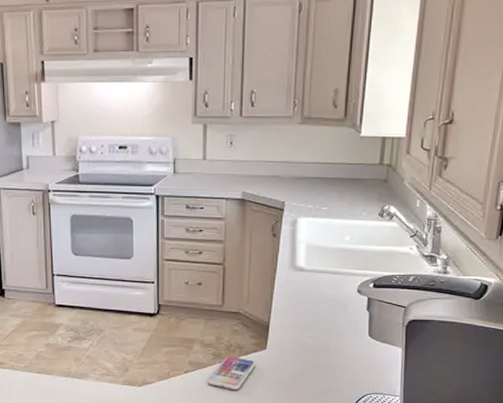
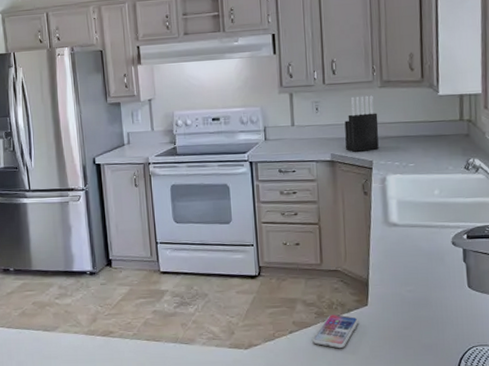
knife block: none [258,132,295,191] -> present [344,95,379,152]

